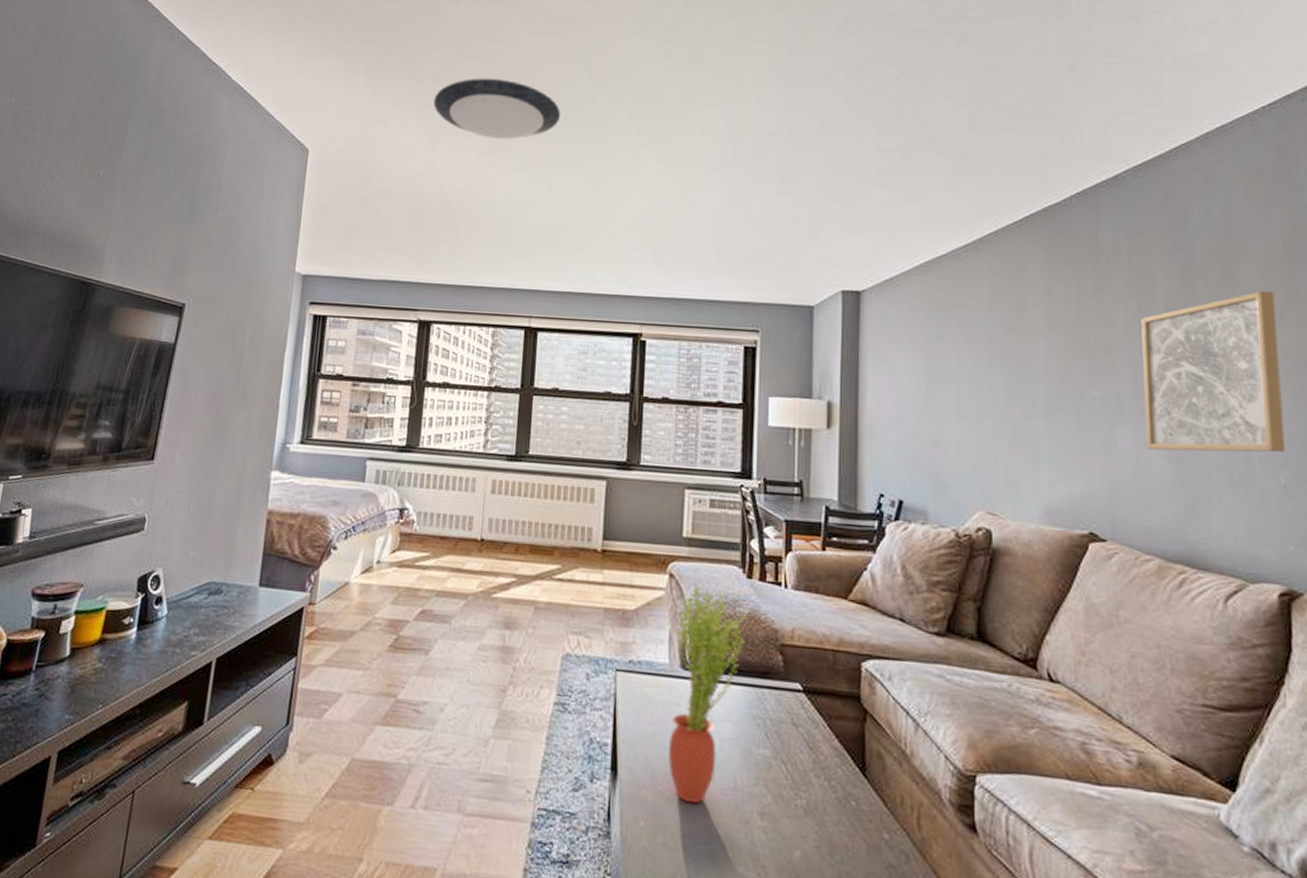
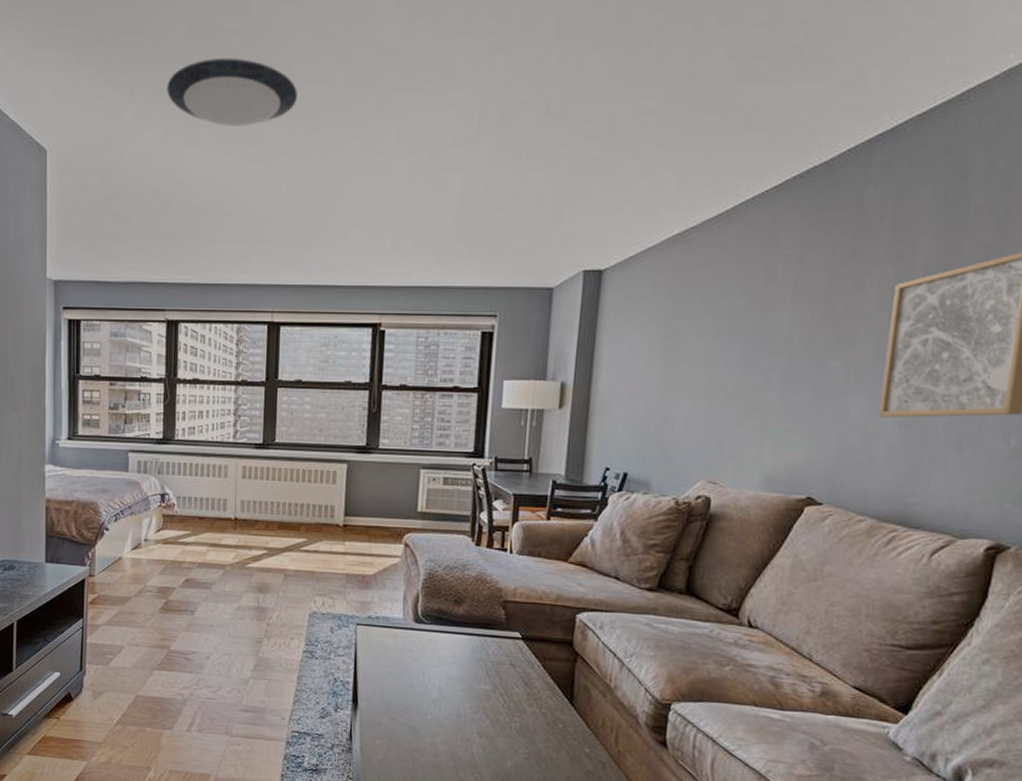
potted plant: present [668,584,746,804] -> none [401,552,473,727]

